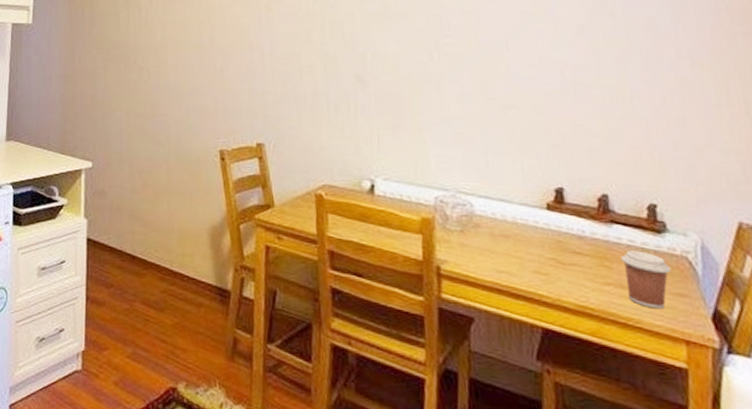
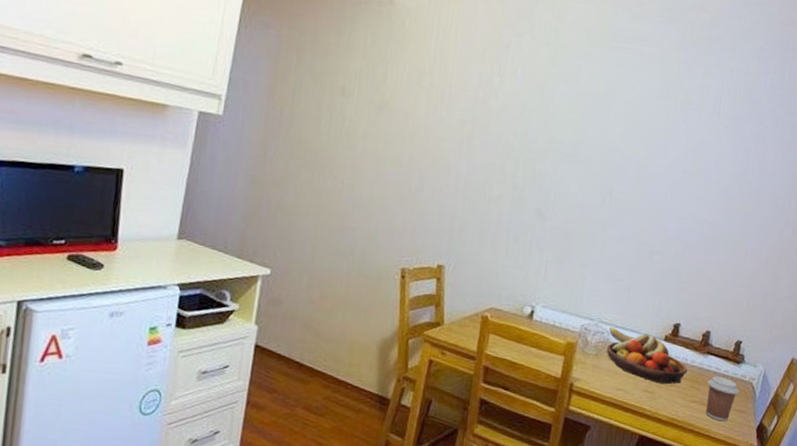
fruit bowl: none [470,197,589,264] -> present [606,327,688,385]

